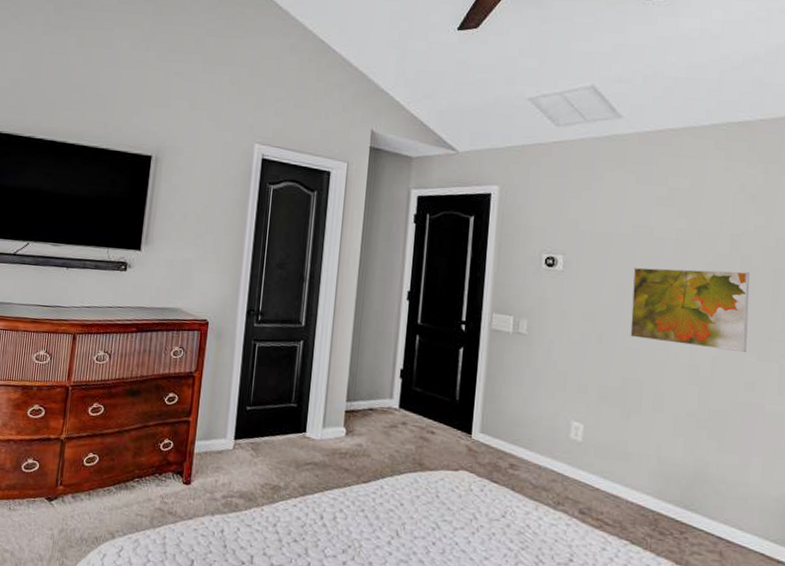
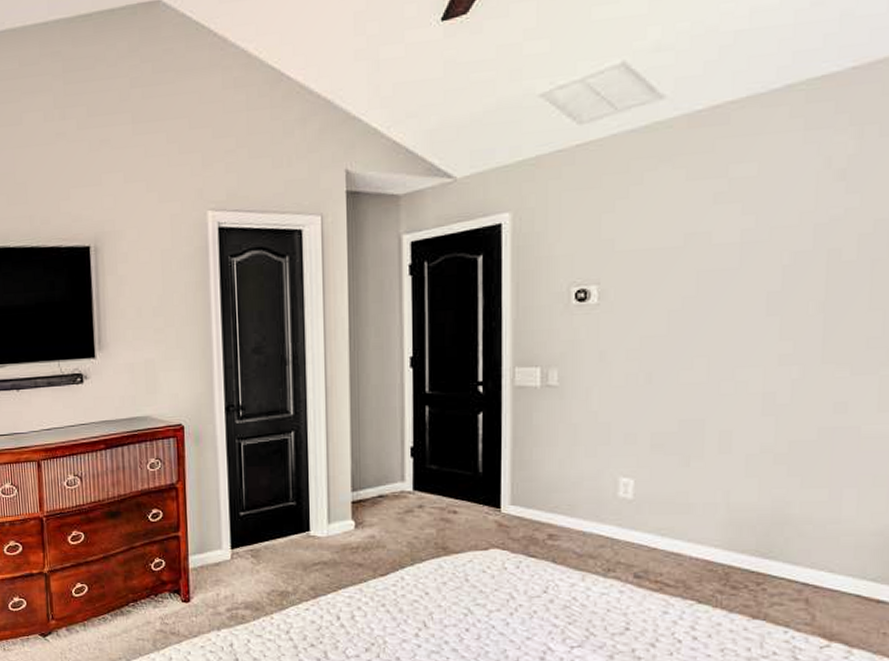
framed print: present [630,267,750,353] -> none [686,269,839,371]

